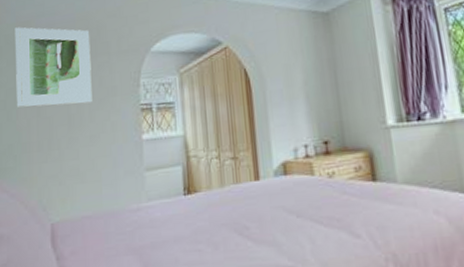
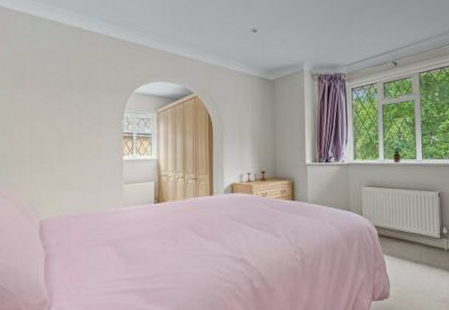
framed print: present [14,27,92,108] -> none [10,58,82,128]

